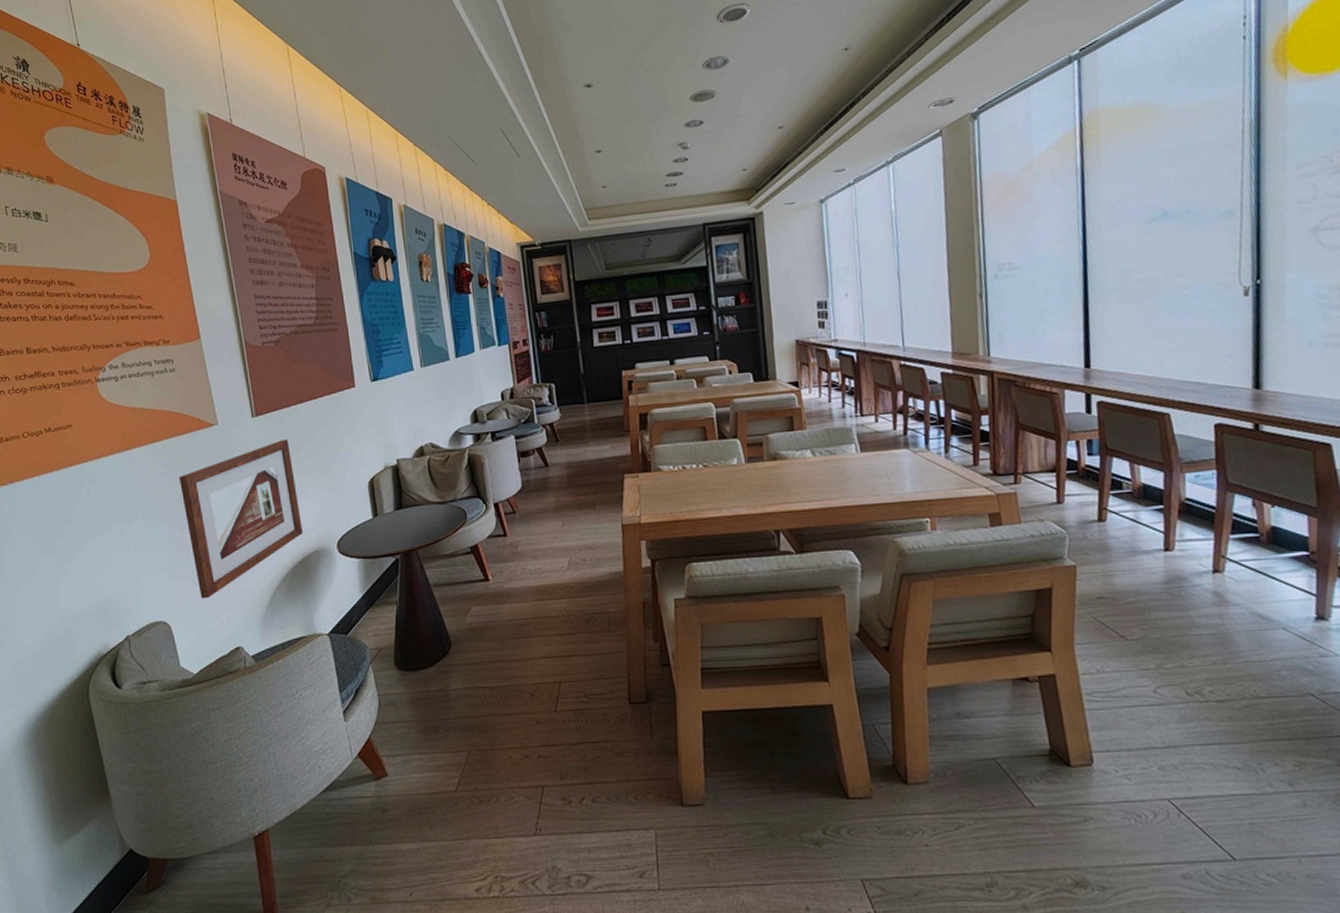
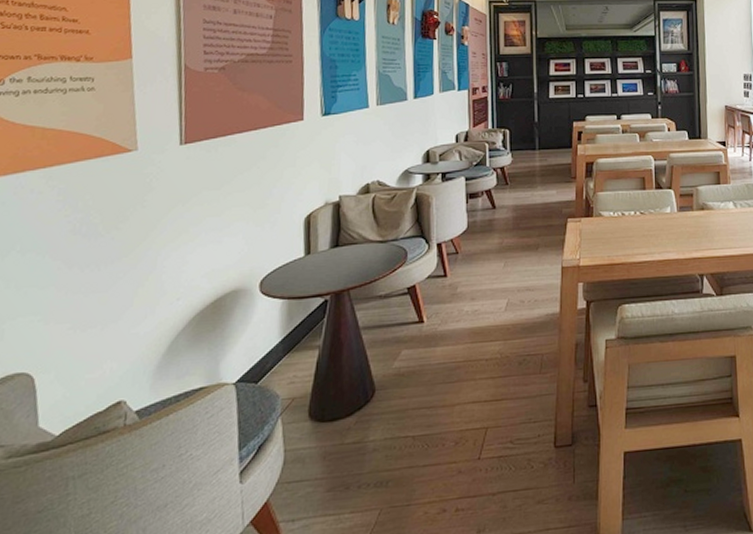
picture frame: present [178,439,304,599] -> none [77,170,222,346]

